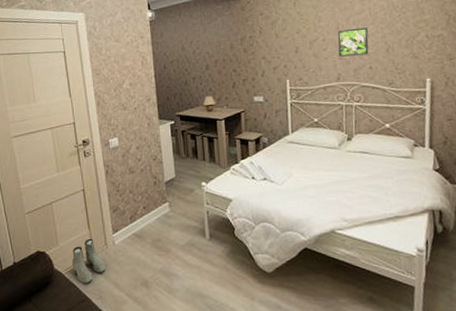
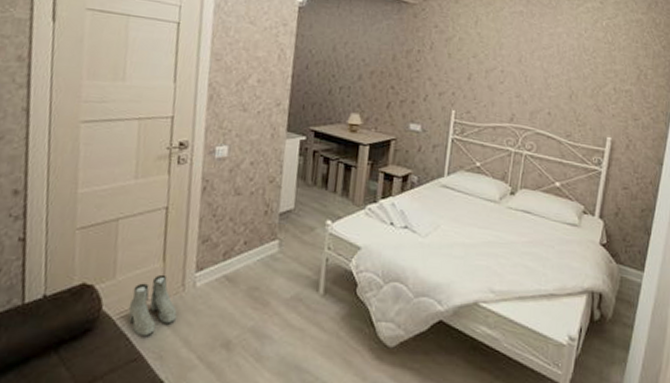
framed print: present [337,27,369,57] -> none [515,63,552,98]

